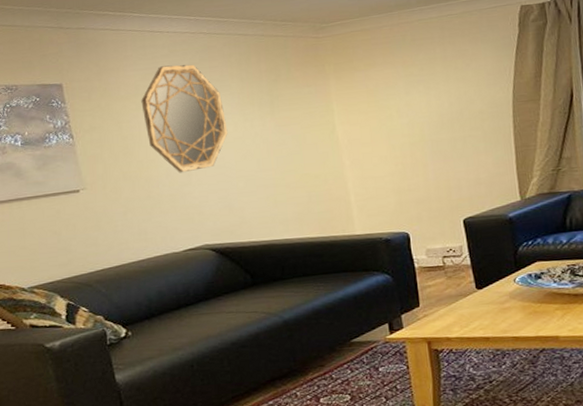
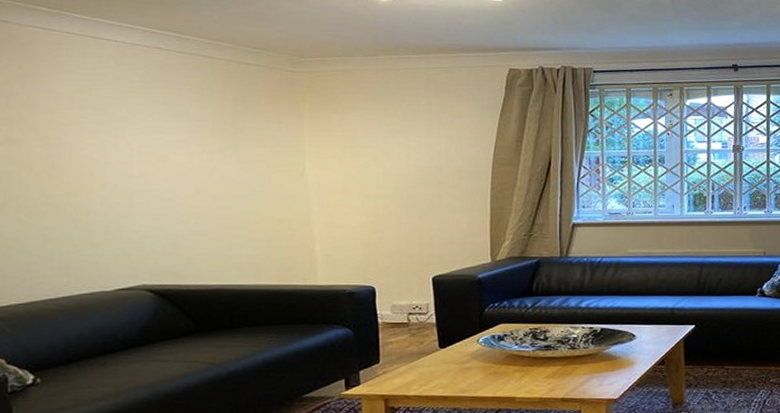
home mirror: present [141,64,228,173] -> none [75,79,181,203]

